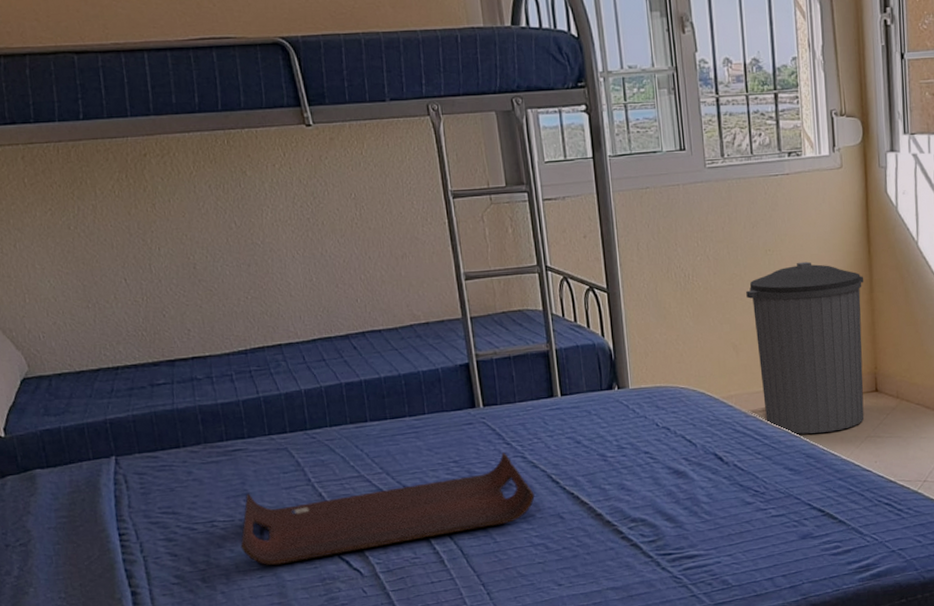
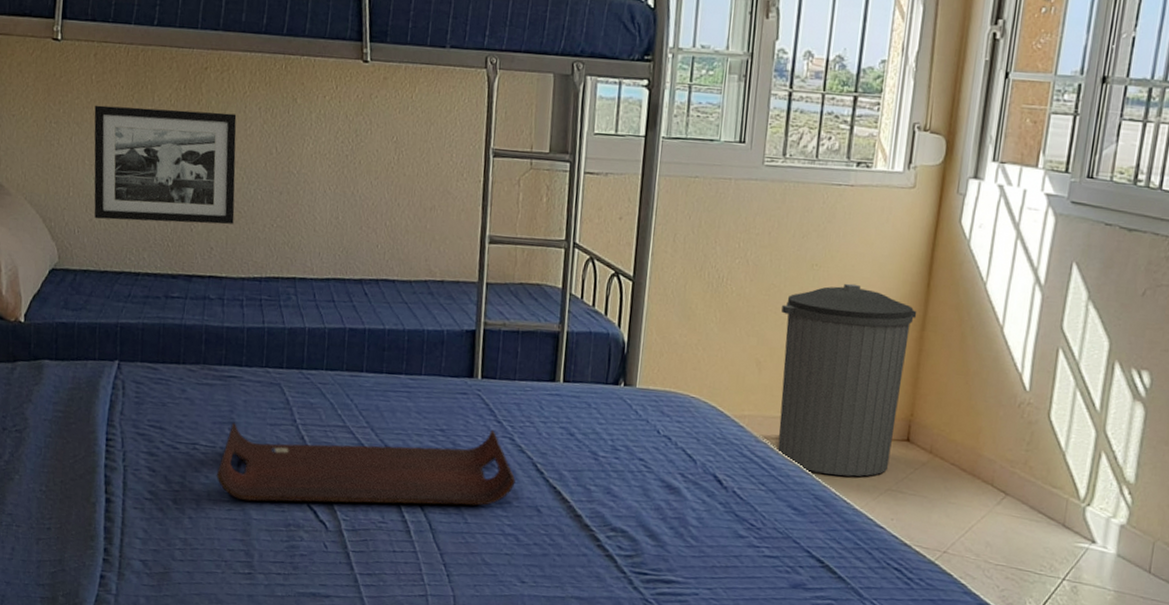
picture frame: none [33,195,207,322] -> present [94,105,237,225]

